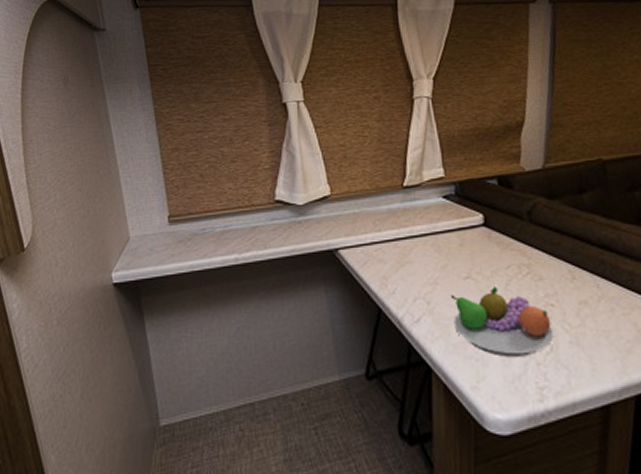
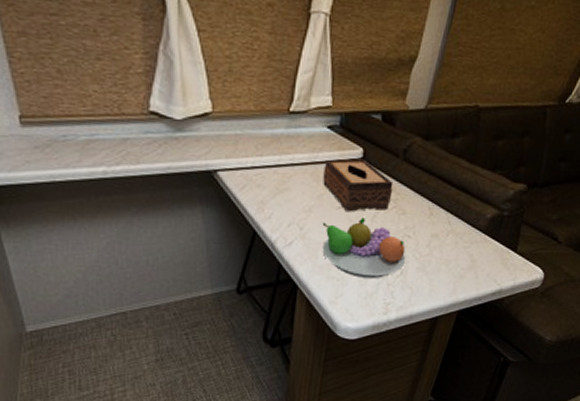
tissue box: none [444,225,524,282] -> present [323,158,394,212]

